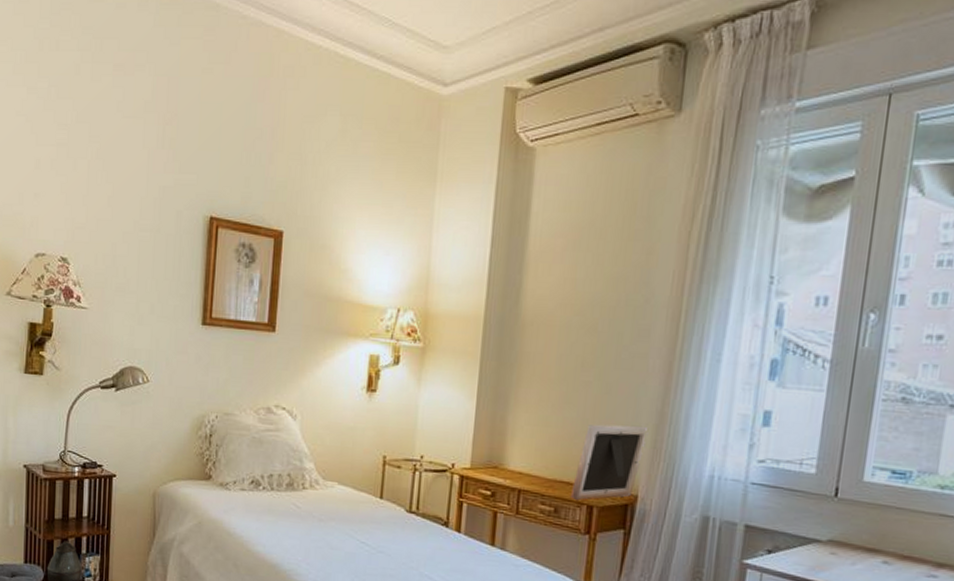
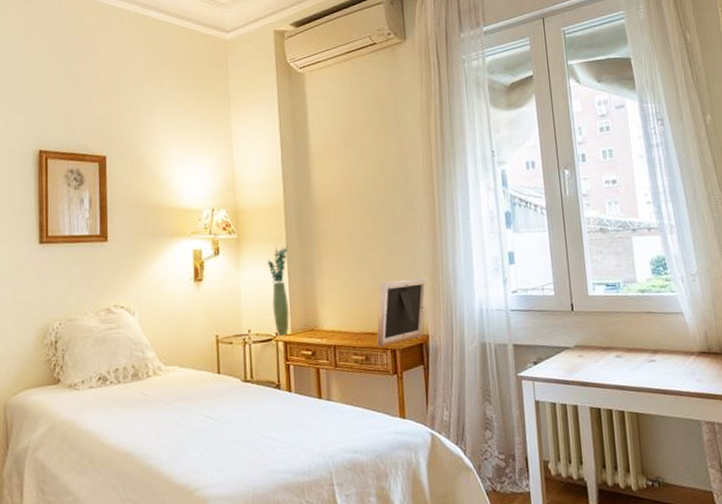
vase: none [452,364,481,468] -> present [268,245,290,335]

